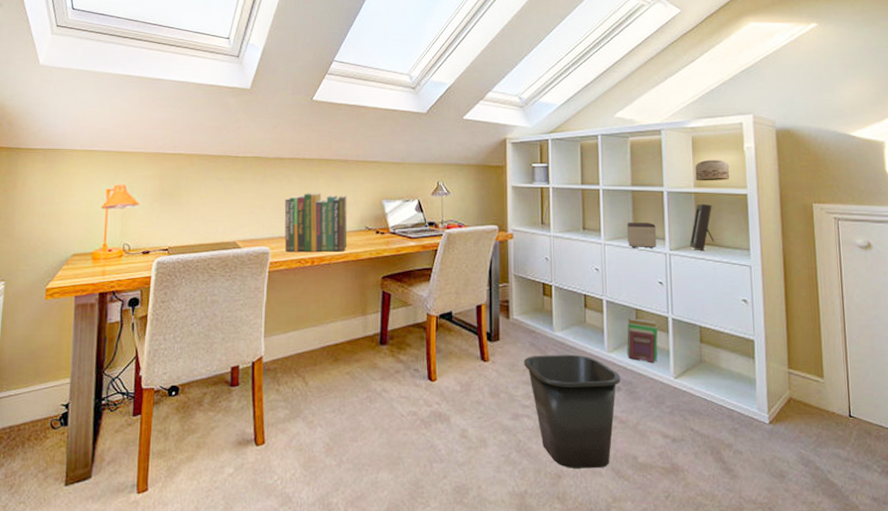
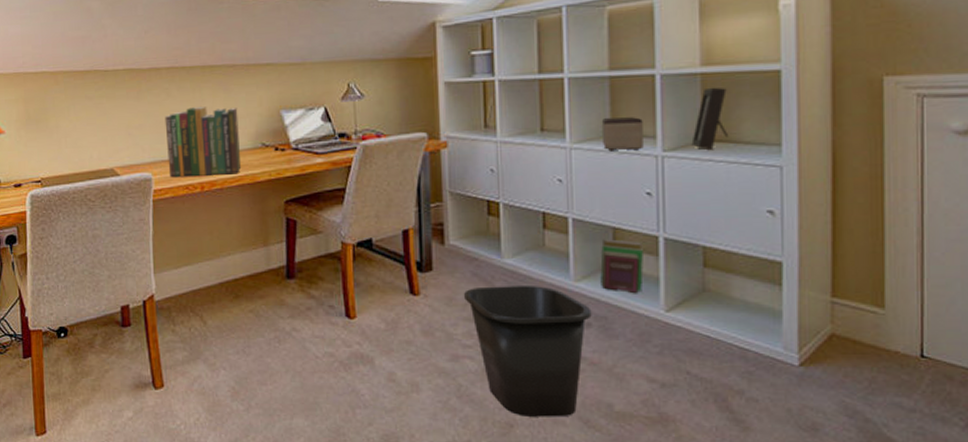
decorative box: present [695,159,730,181] -> none [703,25,756,57]

